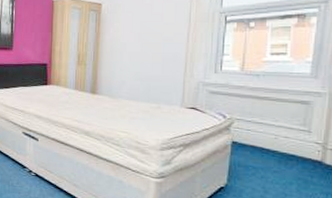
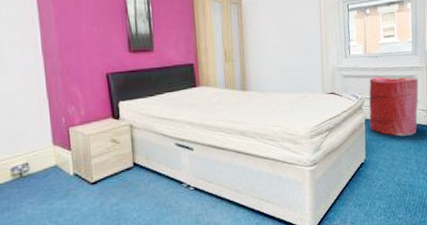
laundry hamper: none [238,97,315,169] -> present [369,76,419,136]

